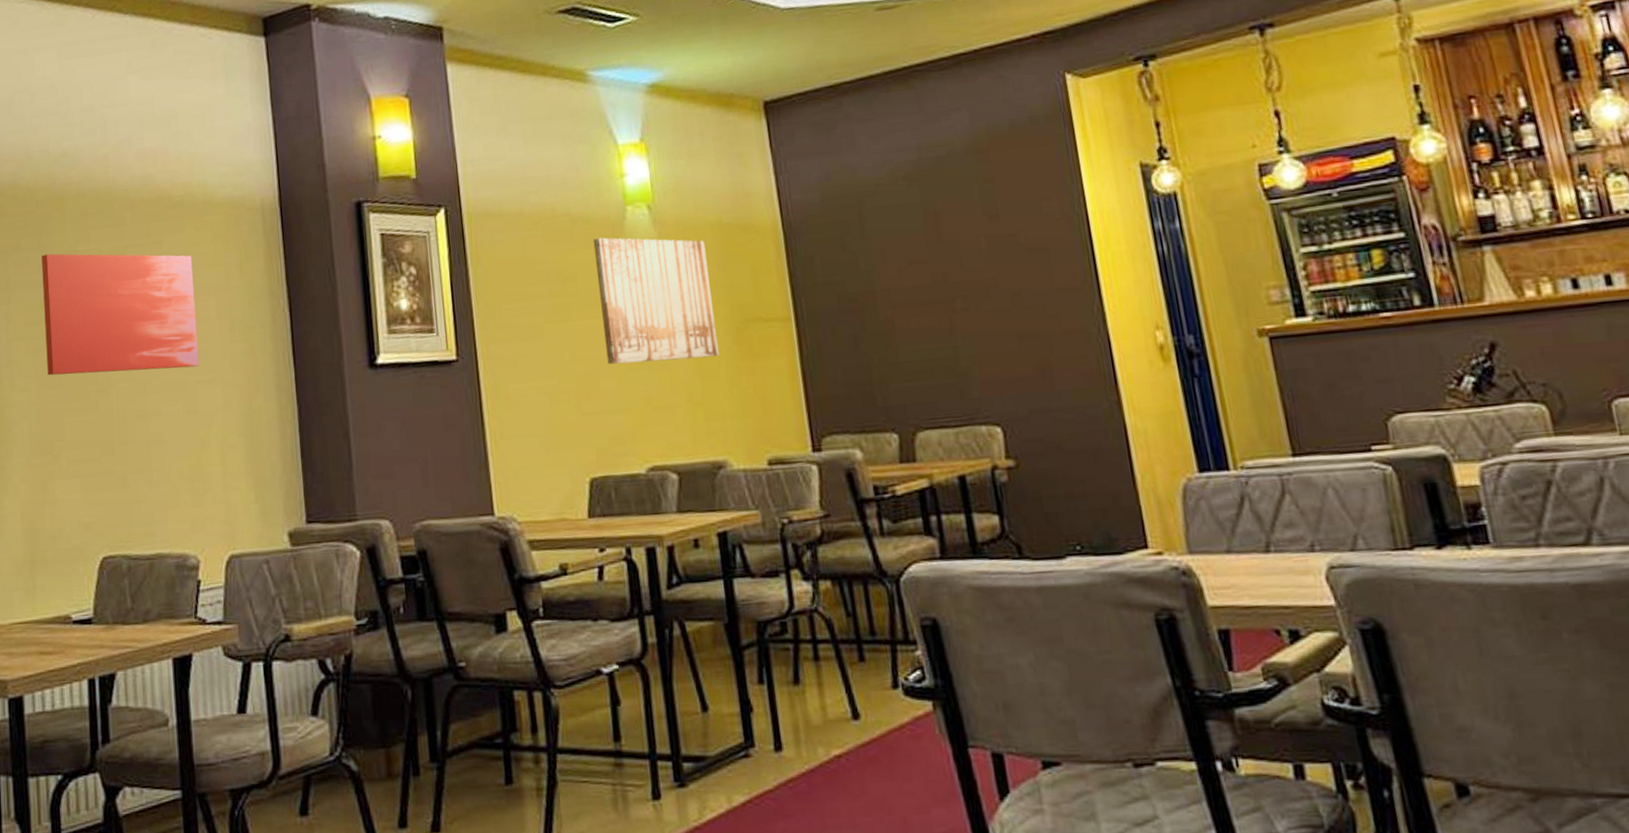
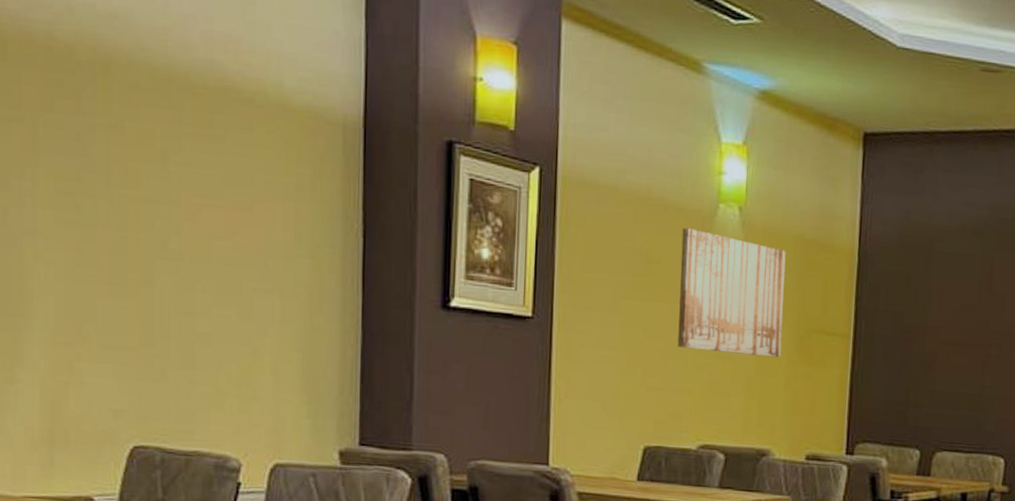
wall art: present [41,253,199,376] -> none [80,121,260,274]

